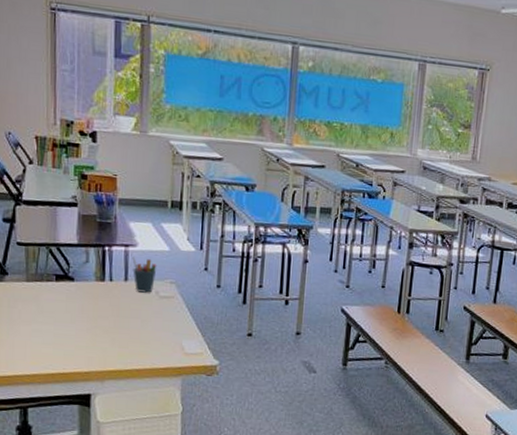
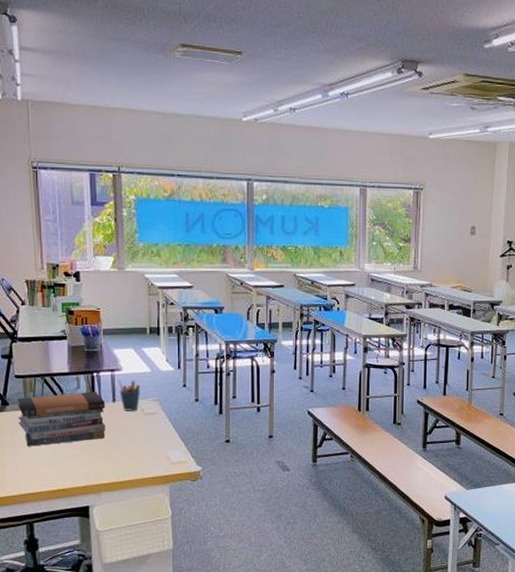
book stack: none [17,267,116,323] -> present [18,391,105,446]

